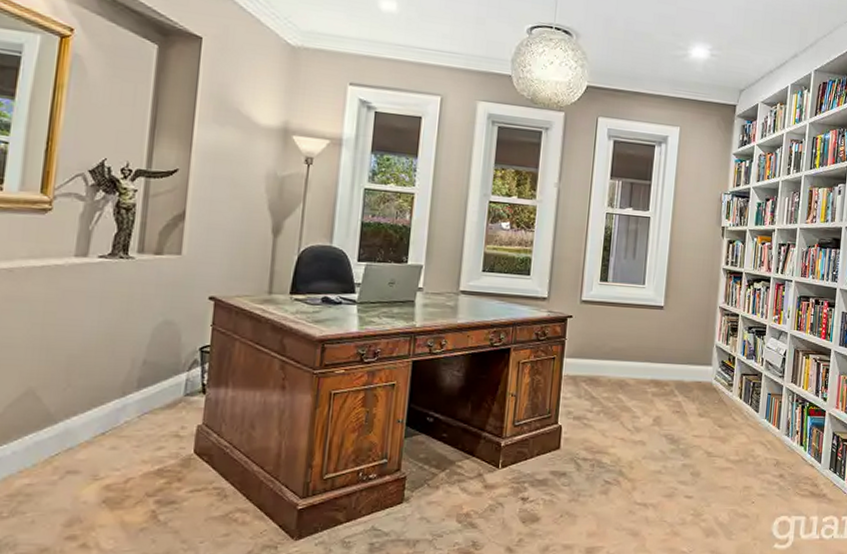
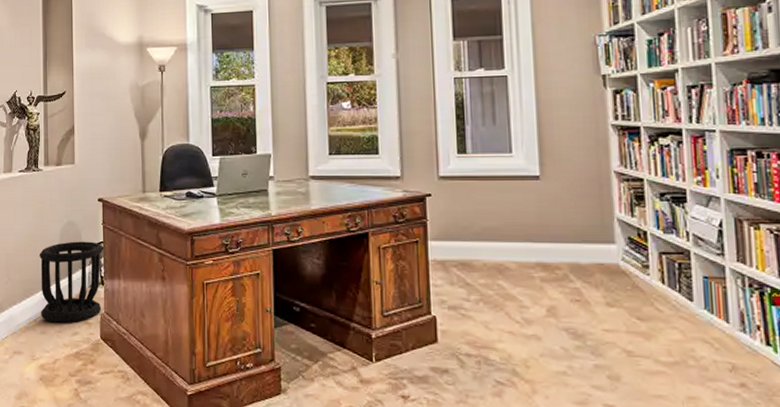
wastebasket: none [111,343,210,437] -> present [39,241,103,323]

